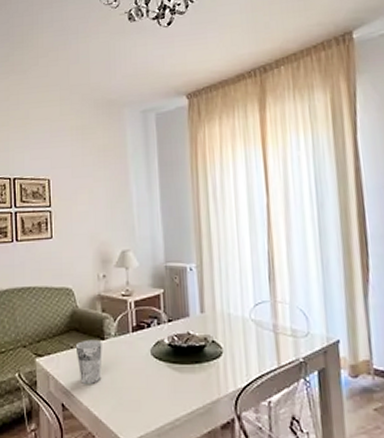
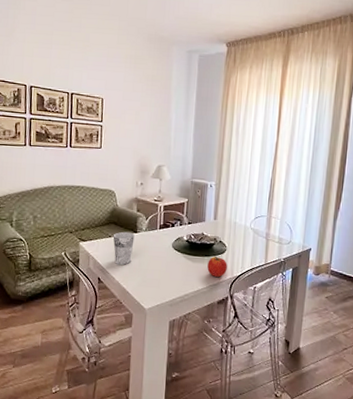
apple: none [200,362,227,391] -> present [207,256,227,277]

